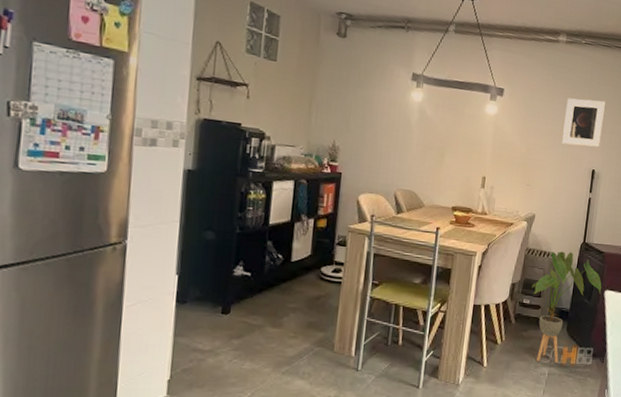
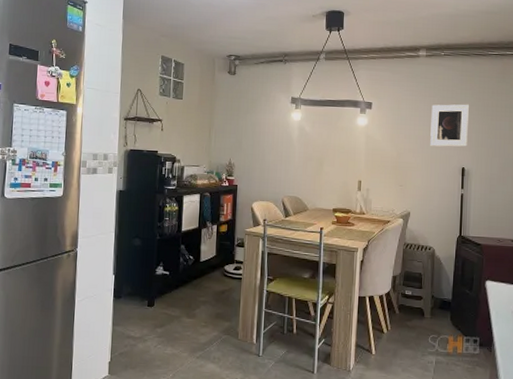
house plant: present [531,251,602,363] -> none [412,245,482,352]

